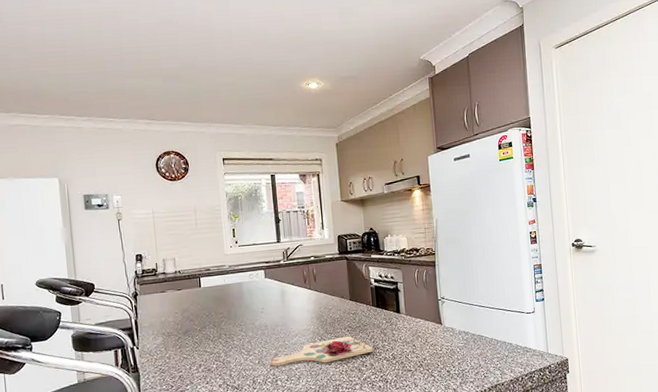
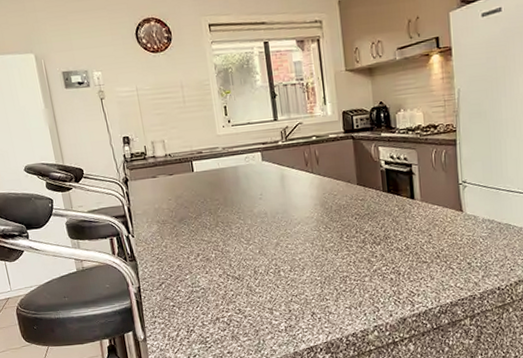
cutting board: present [270,334,374,366] -> none [271,222,385,256]

